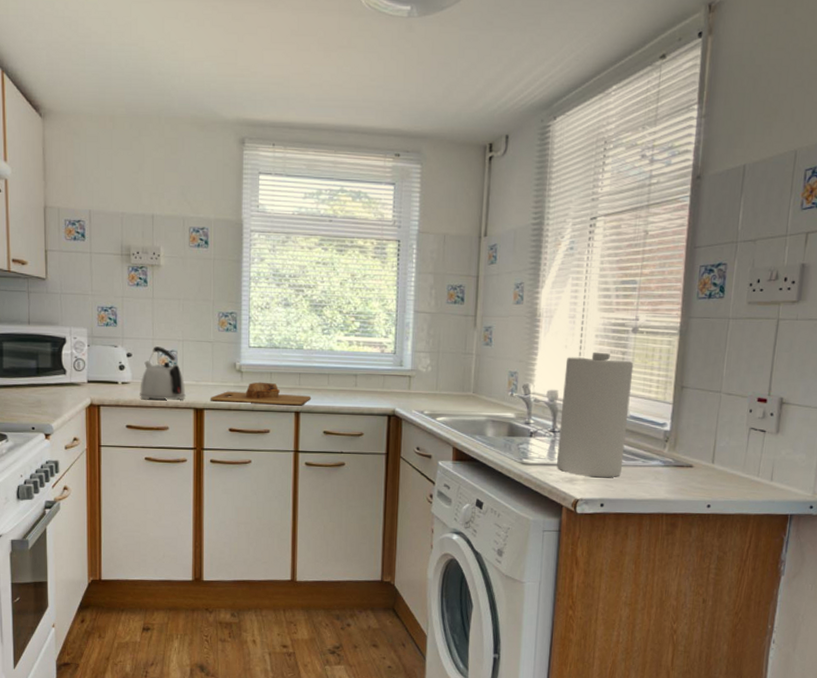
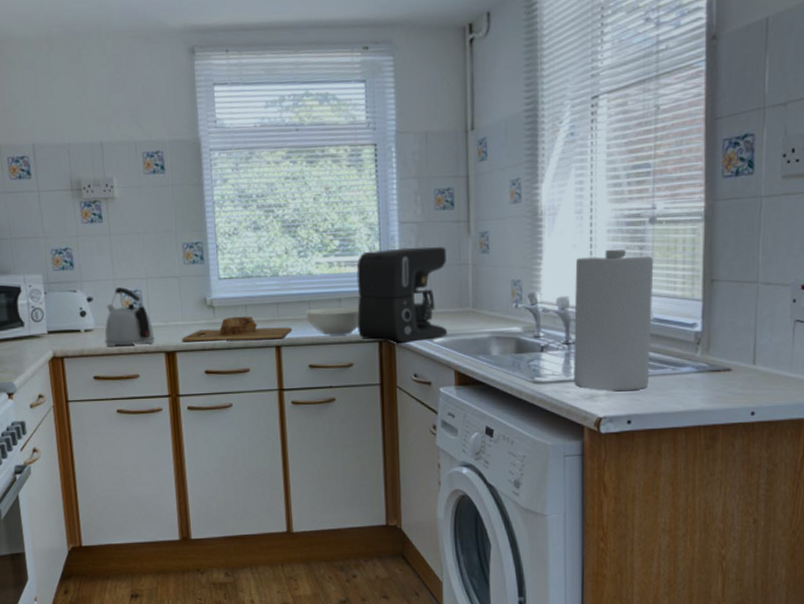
bowl: none [324,381,373,407] -> present [305,307,360,336]
coffee maker: none [370,334,454,419] -> present [356,247,448,343]

